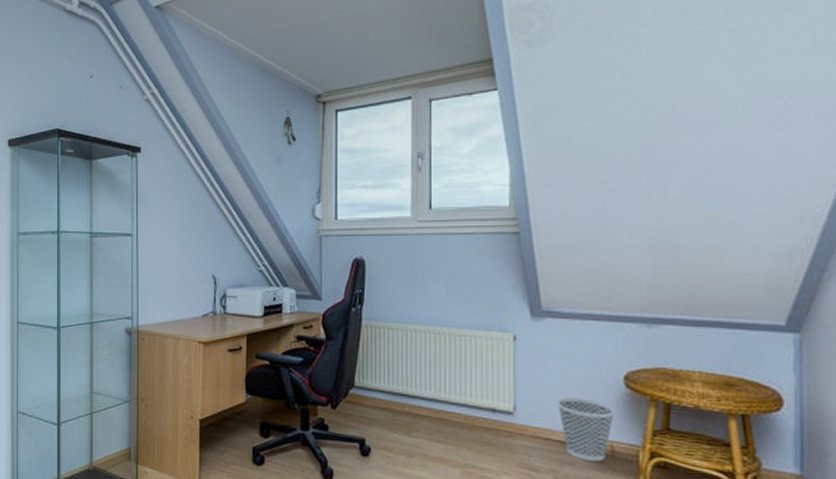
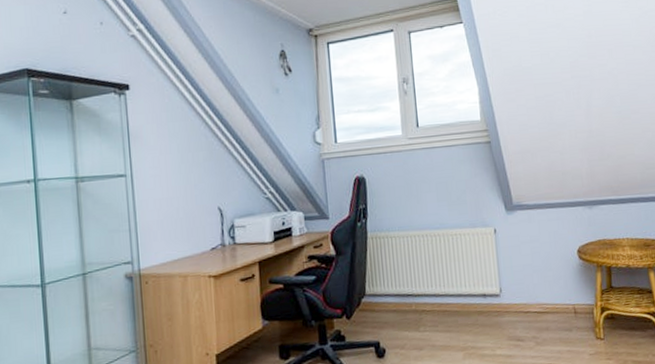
wastebasket: present [556,397,615,462] -> none [531,272,574,324]

